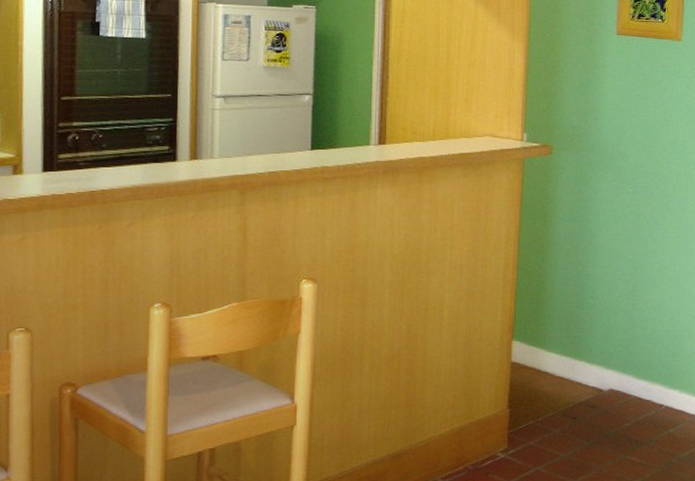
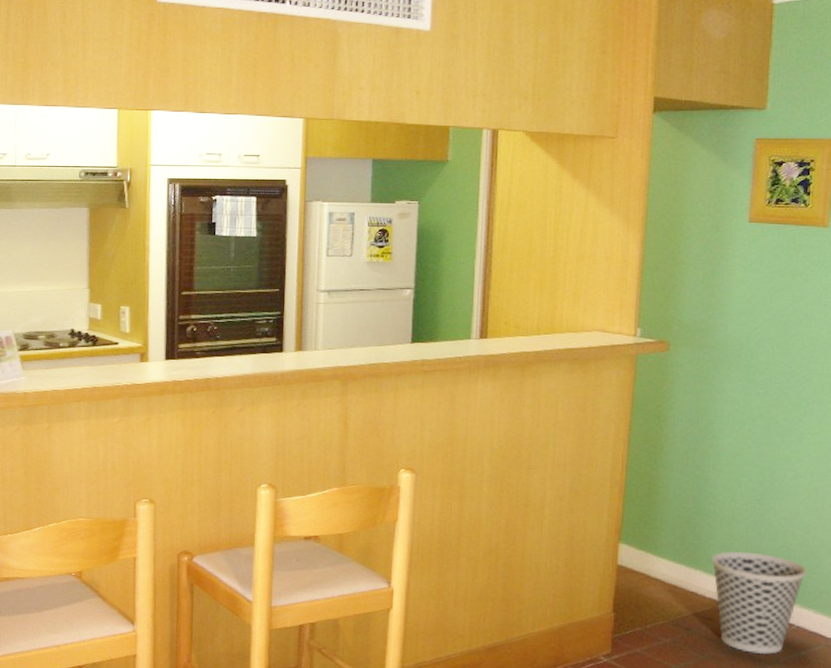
wastebasket: none [593,340,672,436] -> present [711,551,806,655]

